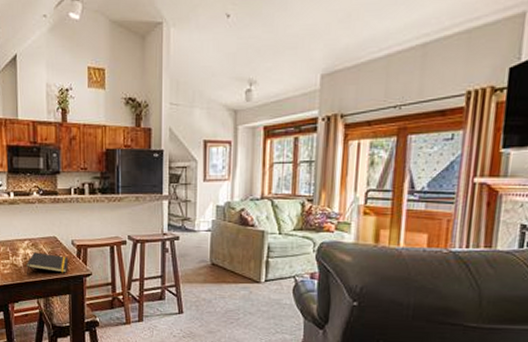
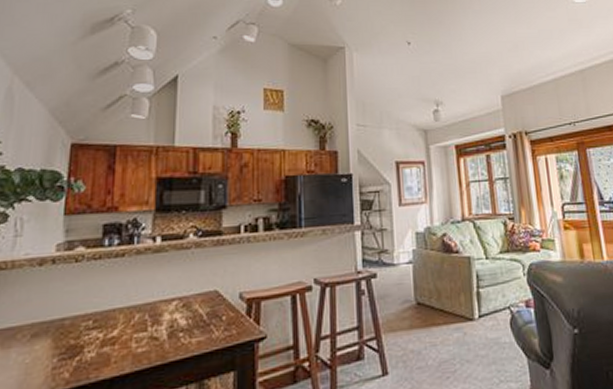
notepad: present [25,252,68,275] -> none [171,315,234,352]

